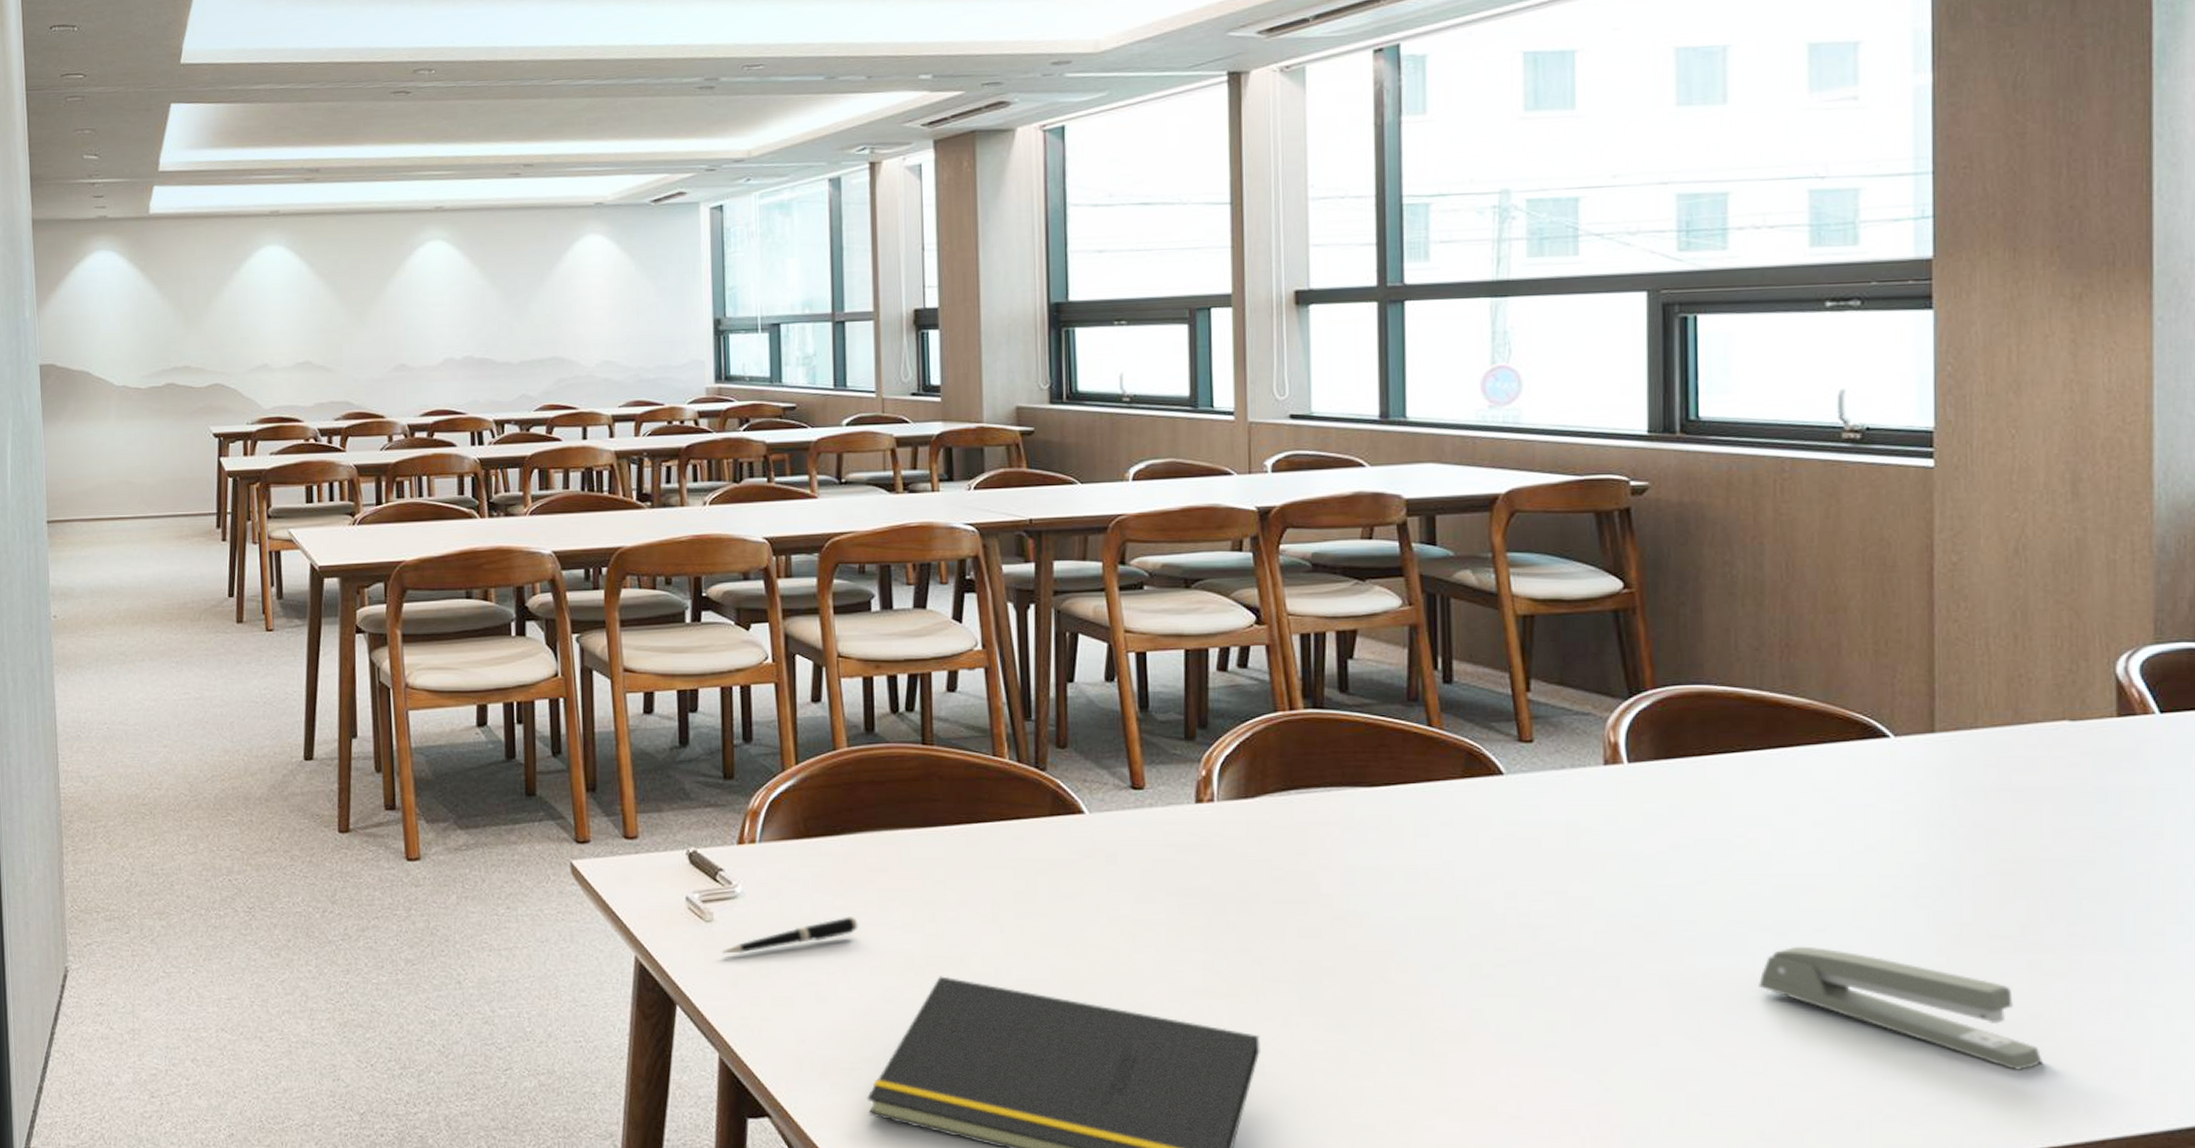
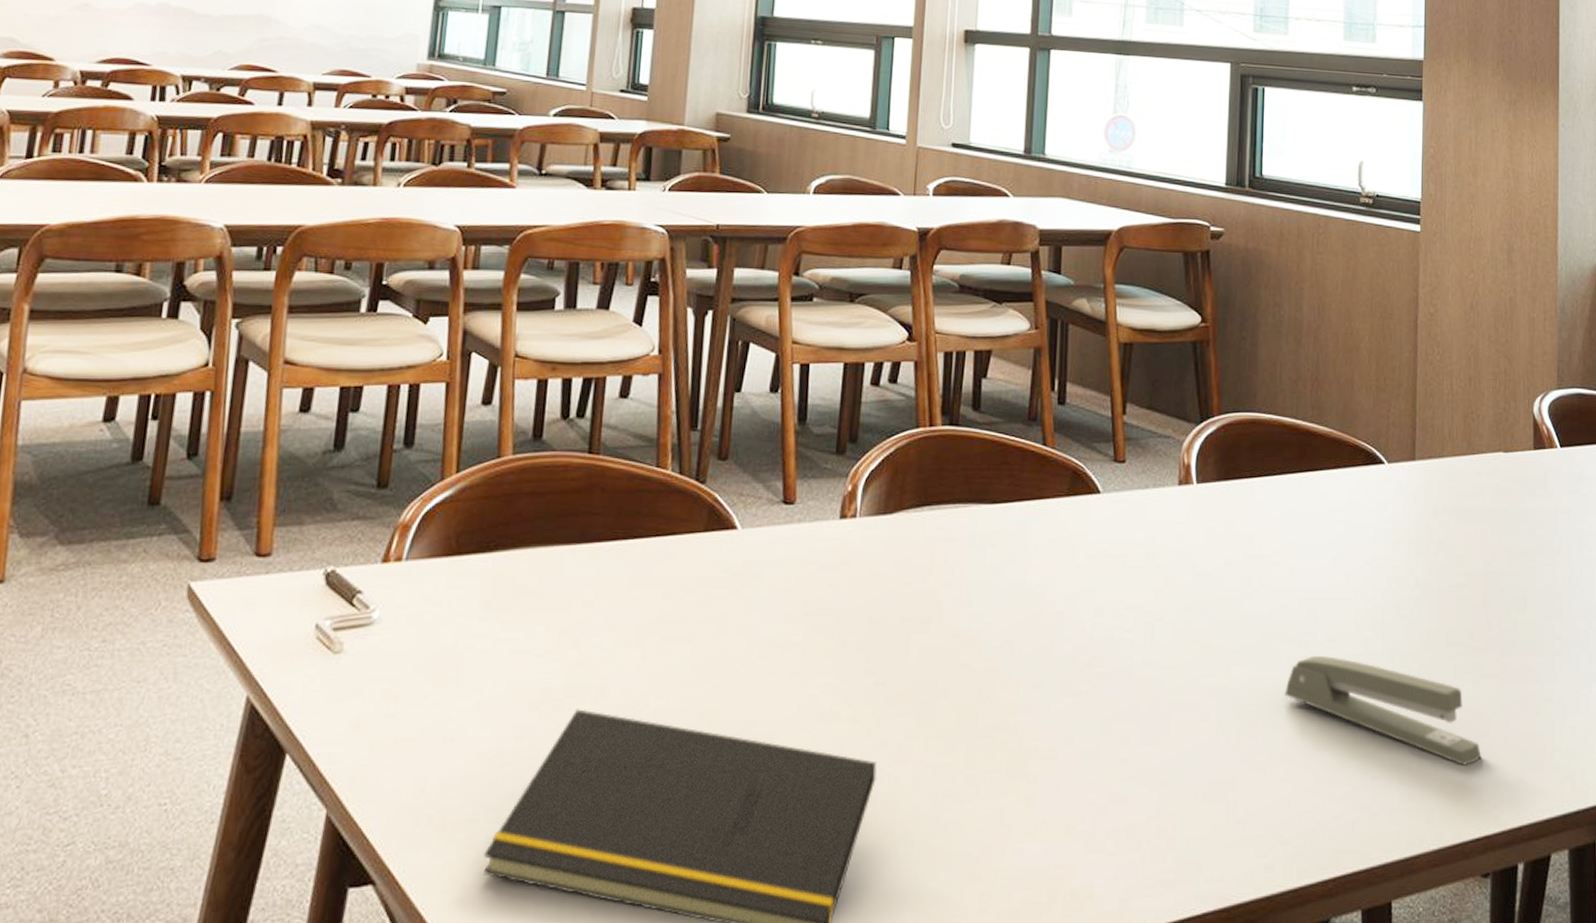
pen: present [722,917,858,954] -> none [347,644,500,691]

